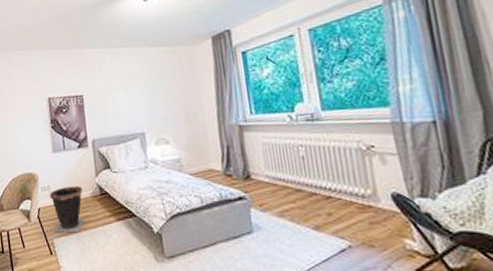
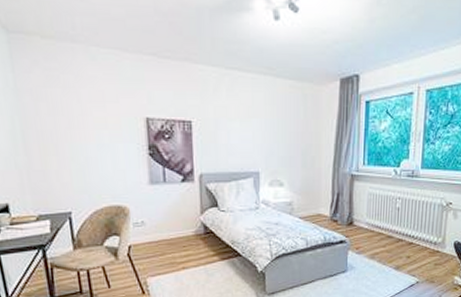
waste bin: present [48,185,85,233] -> none [142,223,185,272]

